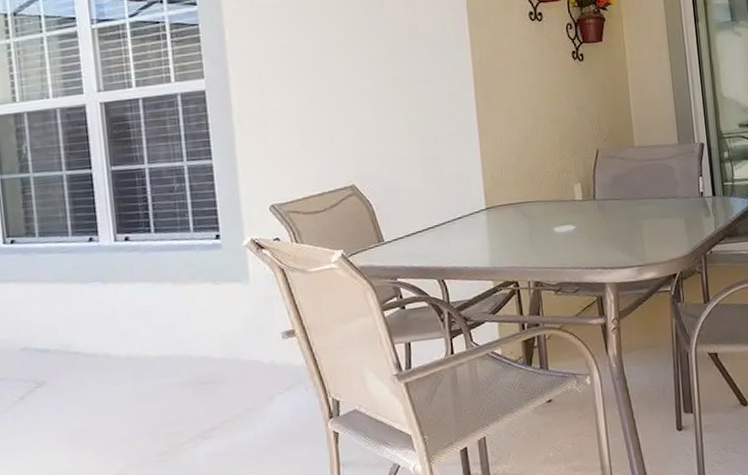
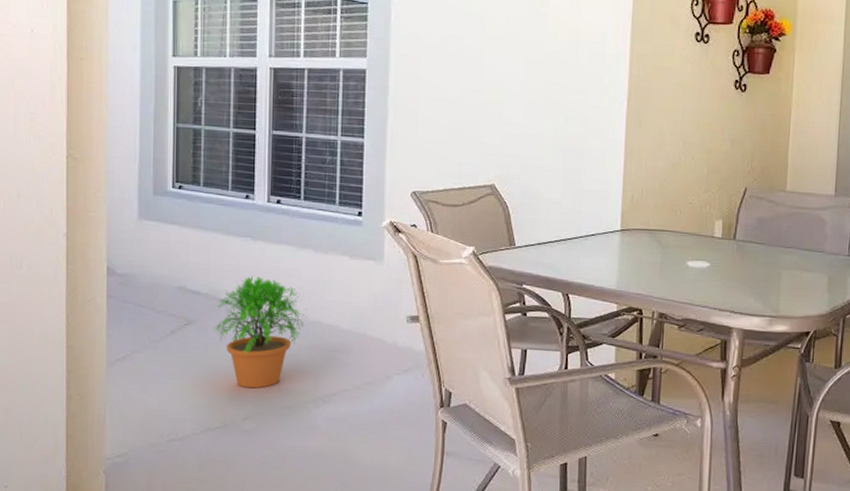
potted plant: none [69,321,173,442] -> present [213,276,308,389]

